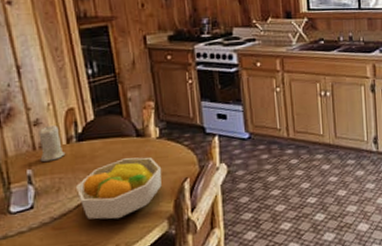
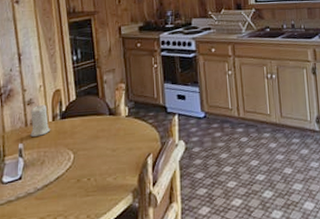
fruit bowl: present [75,157,162,220] -> none [56,133,129,191]

